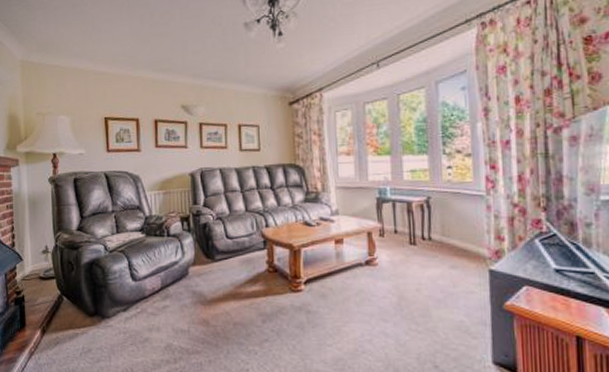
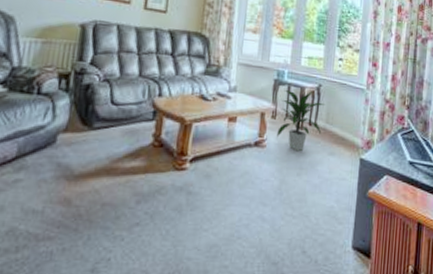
indoor plant: none [388,205,438,268] -> present [277,90,325,152]

